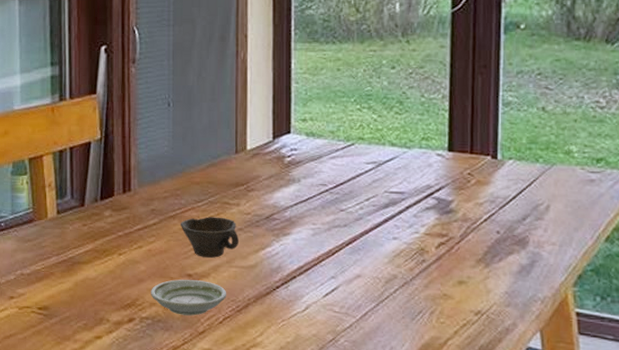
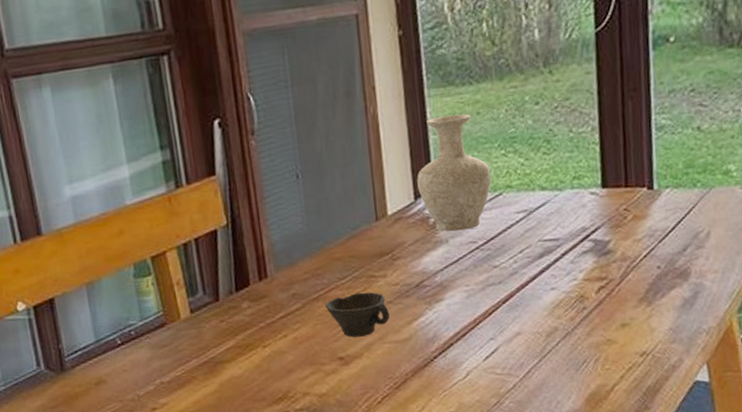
saucer: present [151,279,227,316] -> none [302,361,383,401]
vase: none [277,68,346,173] -> present [417,114,492,232]

